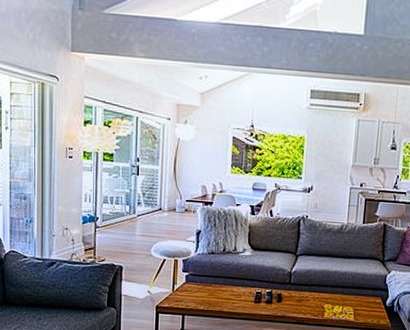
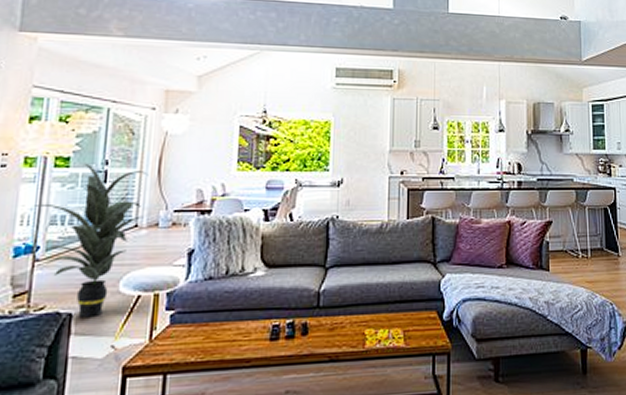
indoor plant: none [92,159,167,270] -> present [33,163,149,317]

